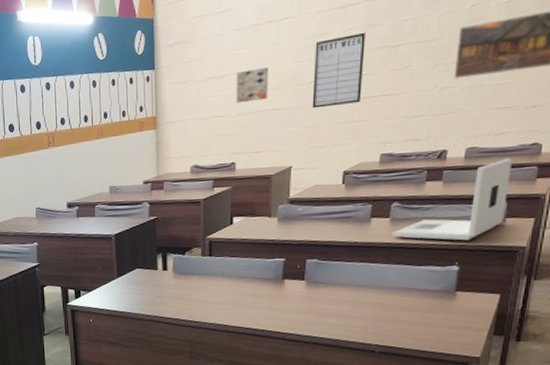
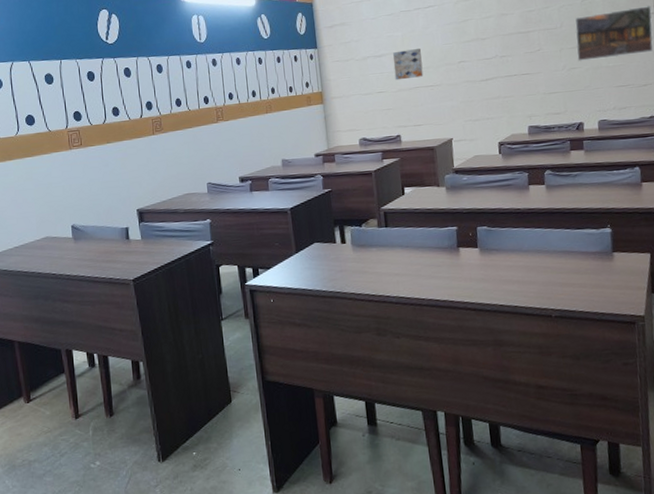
writing board: present [312,32,367,109] -> none [459,20,505,86]
laptop: present [392,158,512,241] -> none [549,129,640,204]

